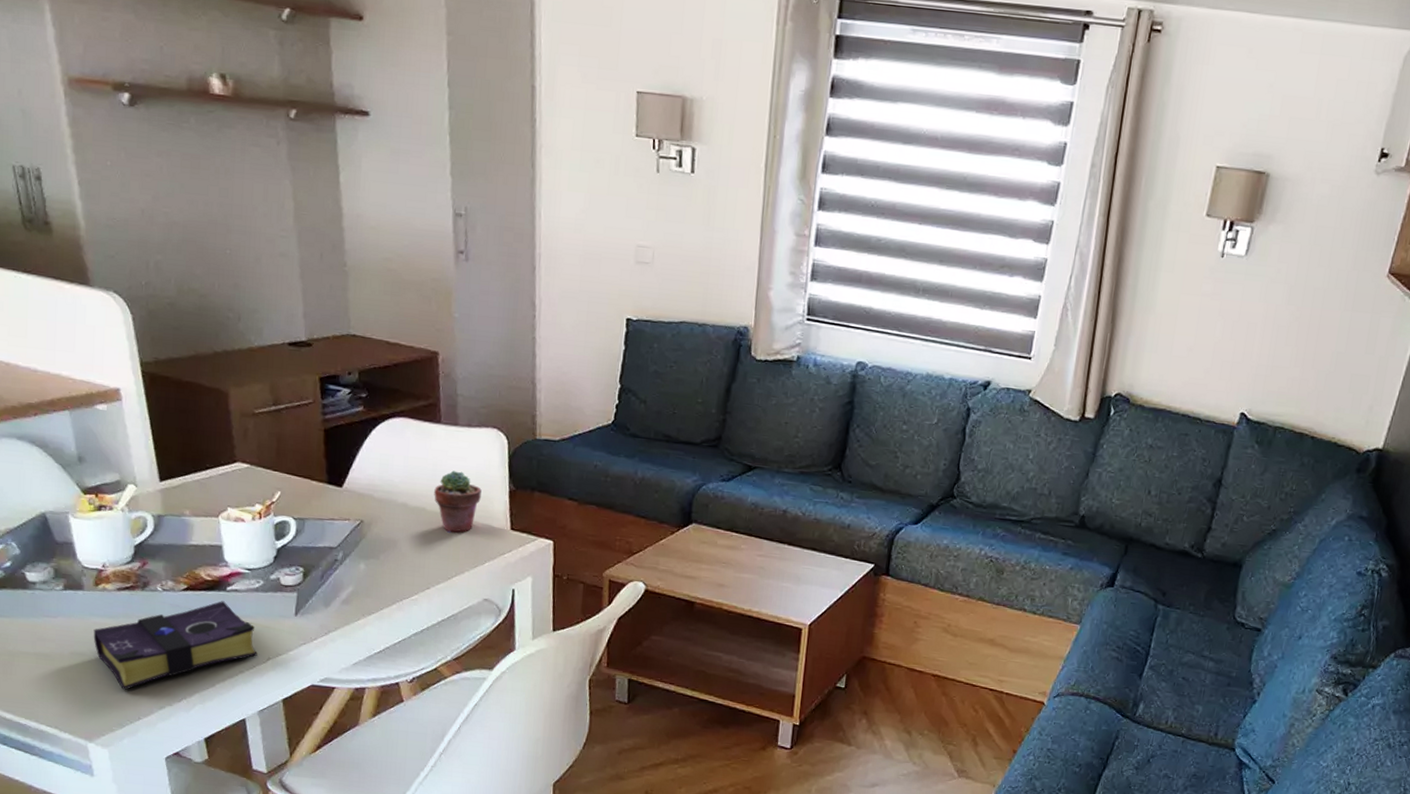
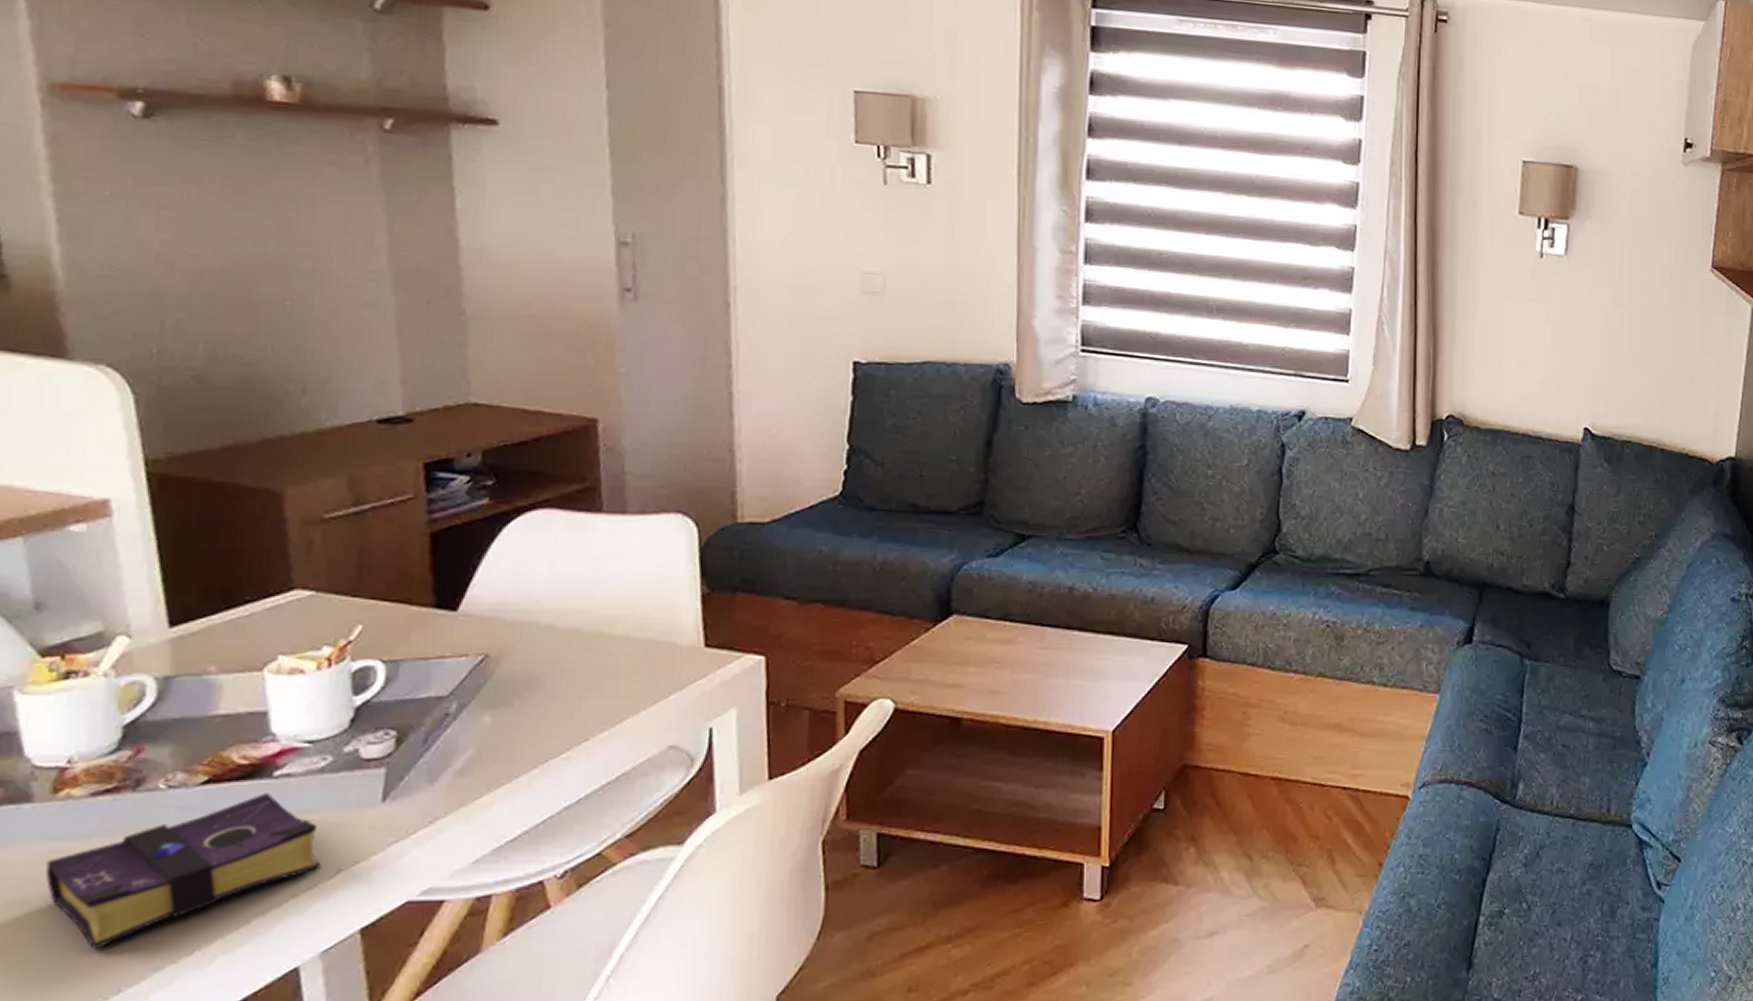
potted succulent: present [434,470,482,534] -> none [593,574,662,660]

